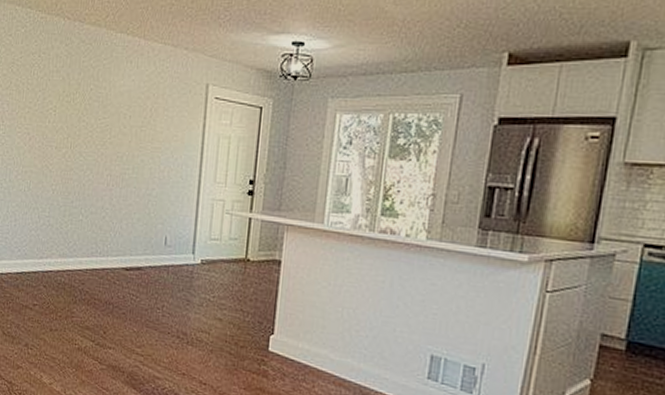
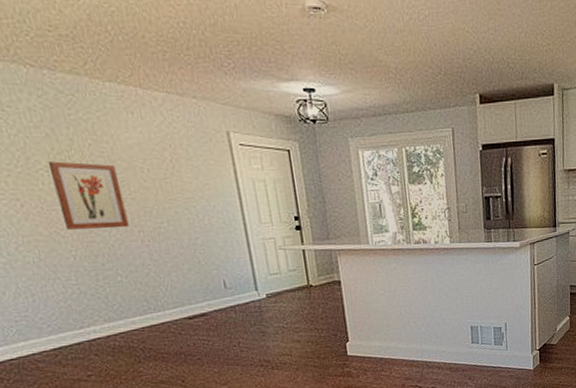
wall art: none [54,102,105,170] -> present [47,161,129,230]

